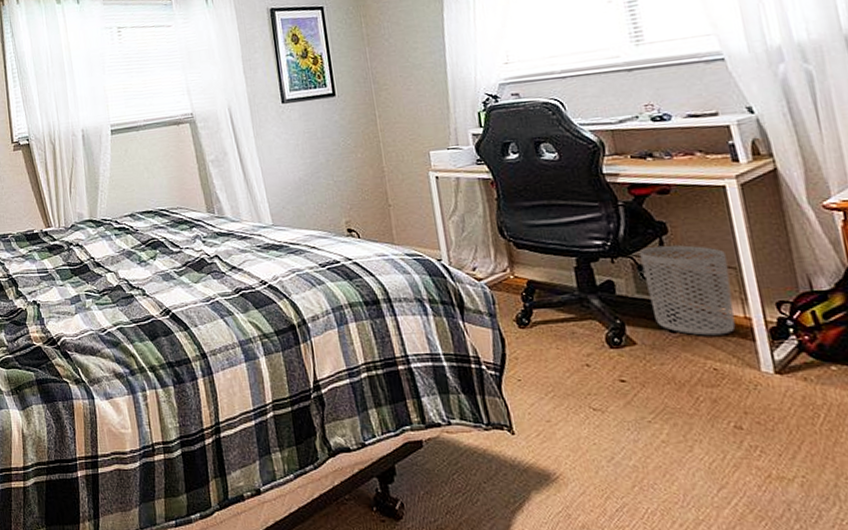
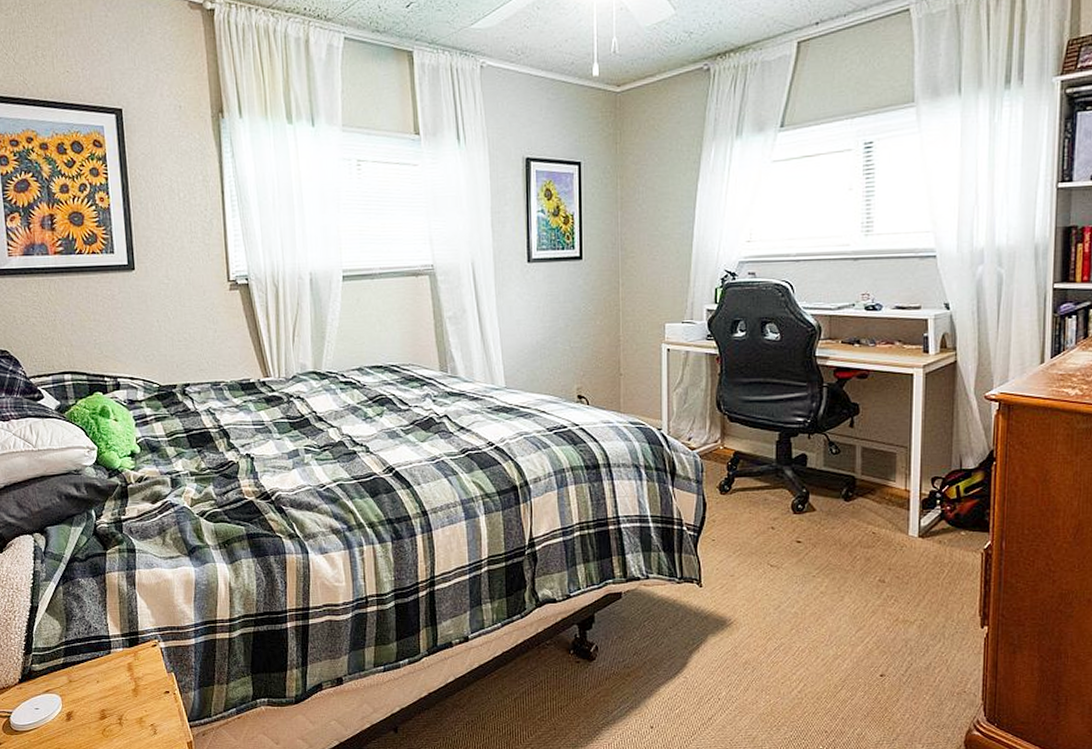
waste bin: present [639,245,736,336] -> none [832,424,901,505]

